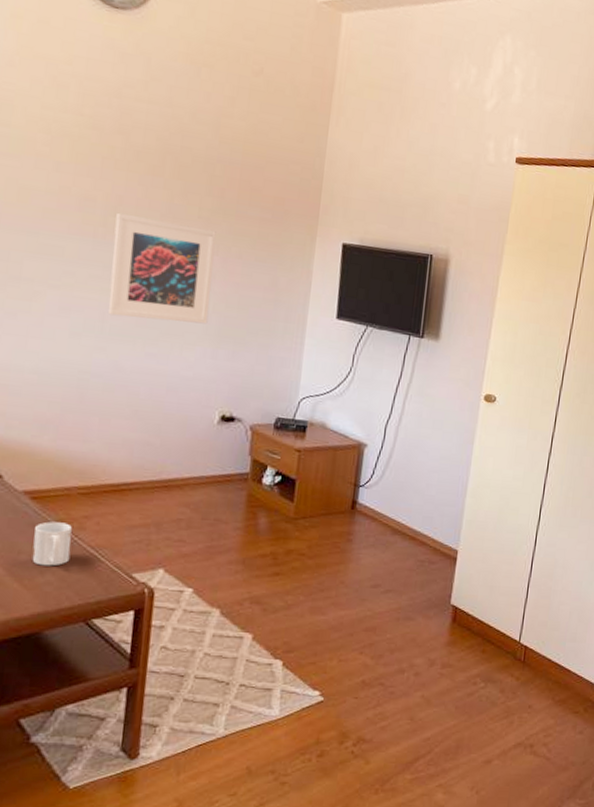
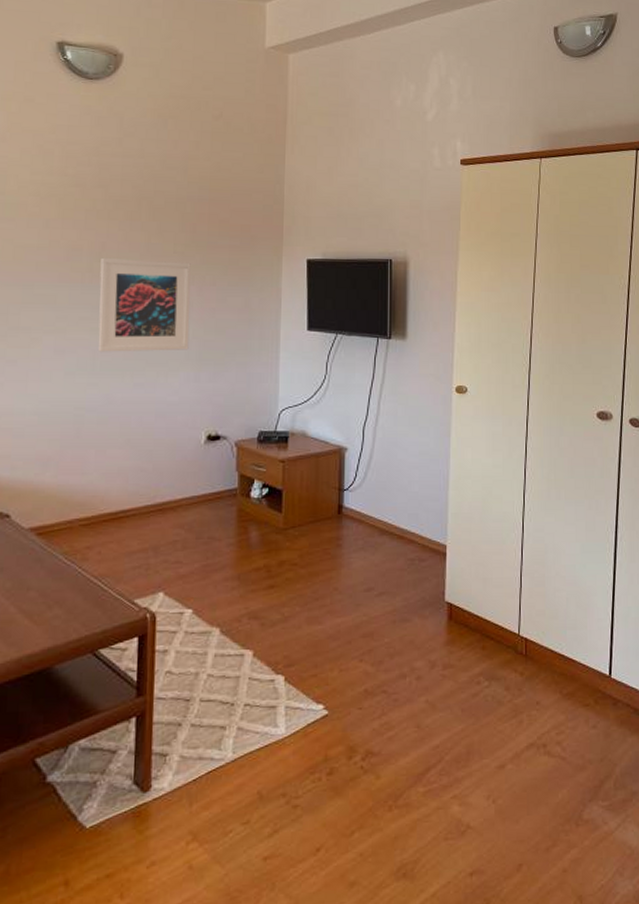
mug: present [32,521,72,566] -> none [40,555,76,600]

